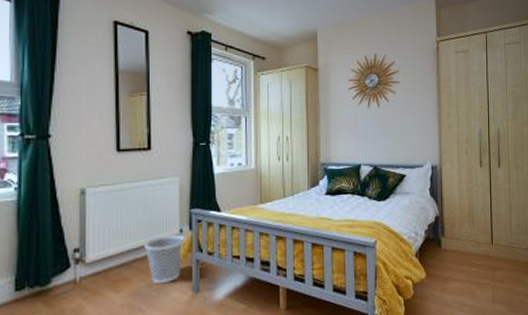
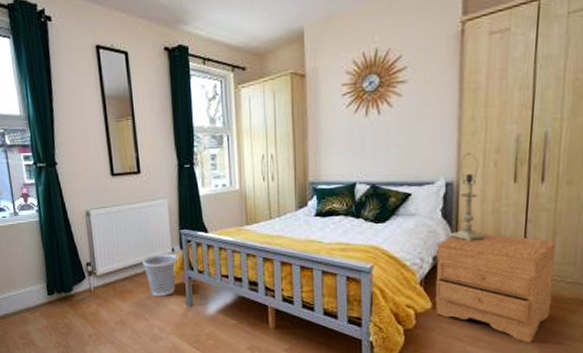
nightstand: none [428,208,514,304] -> present [435,232,557,343]
table lamp: none [436,141,464,217] -> present [448,152,487,242]

